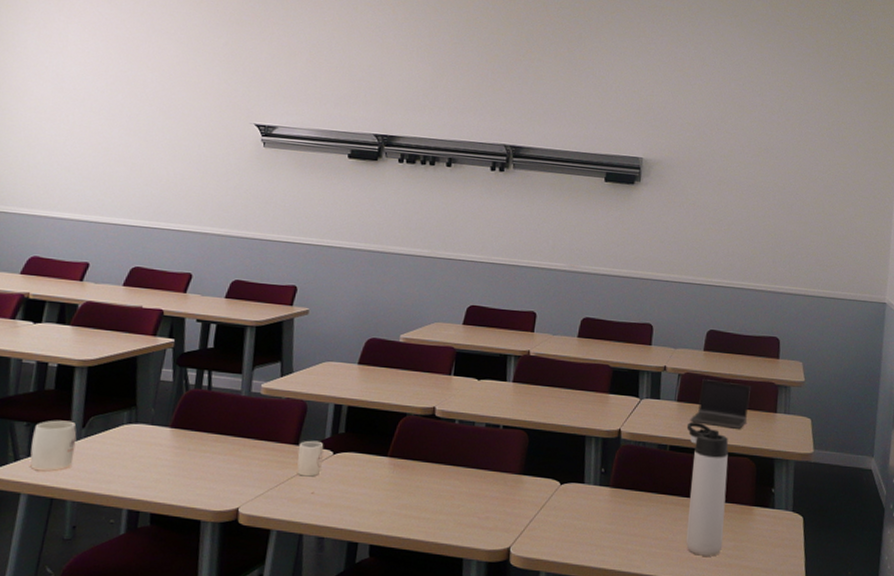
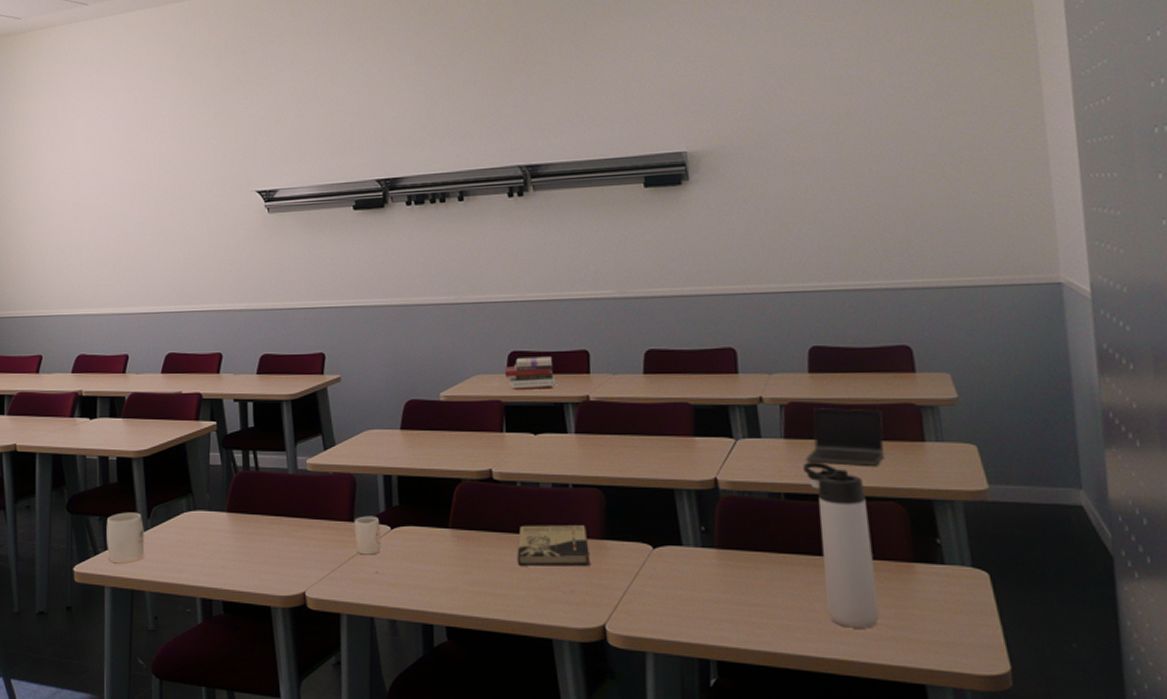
book: none [444,458,508,496] -> present [516,525,590,566]
books: none [460,311,505,342] -> present [504,356,556,390]

